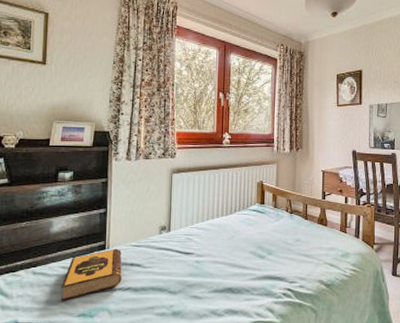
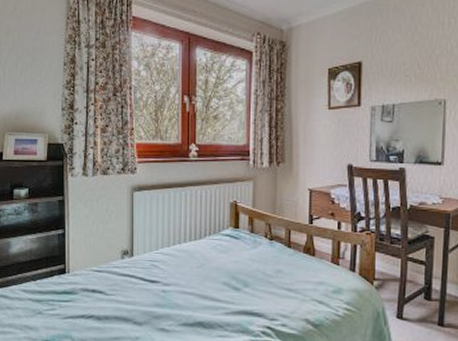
hardback book: present [60,248,122,301] -> none [23,273,84,326]

